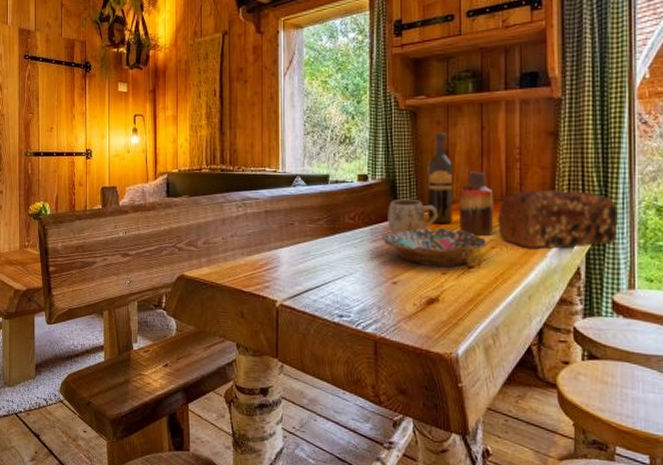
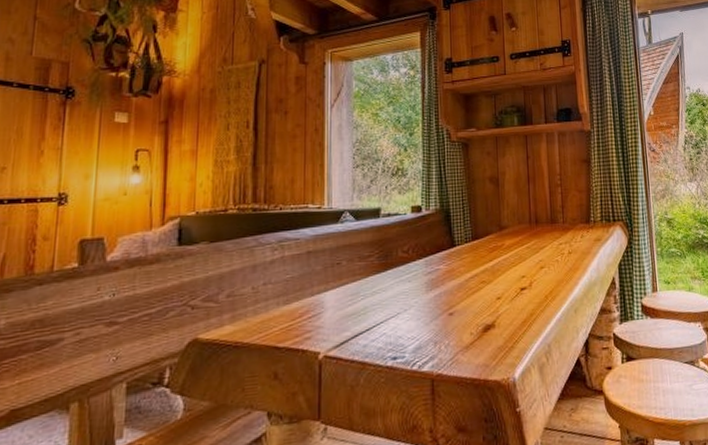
bowl: present [382,227,488,267] -> none [437,253,538,293]
mug: present [387,198,438,235] -> none [442,227,491,265]
wine bottle: present [427,132,454,225] -> none [479,161,505,250]
vase: present [459,171,494,235] -> none [510,197,542,258]
bread loaf: present [497,189,618,250] -> none [544,209,641,266]

